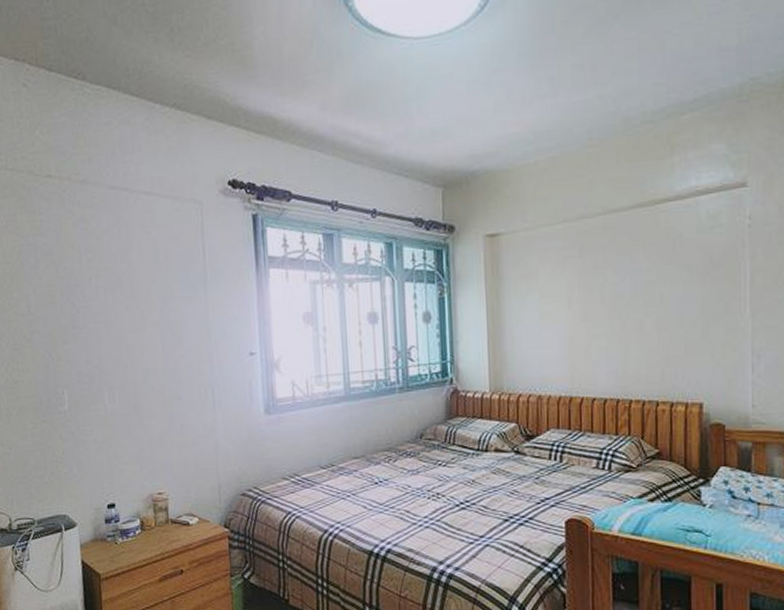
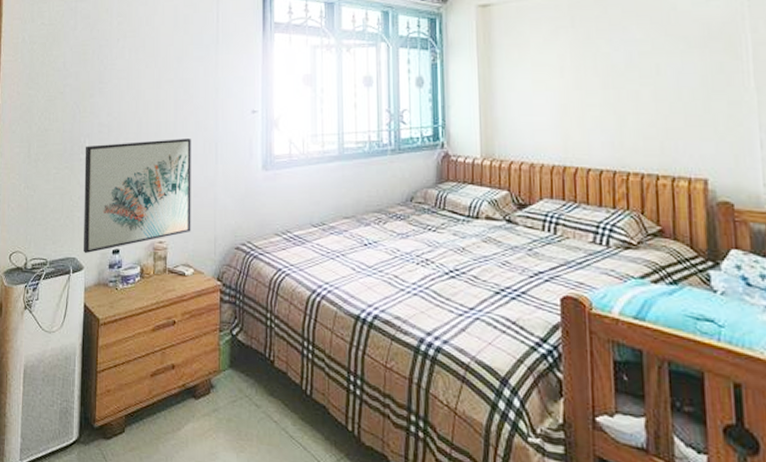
wall art: none [64,385,193,510] -> present [84,139,191,254]

